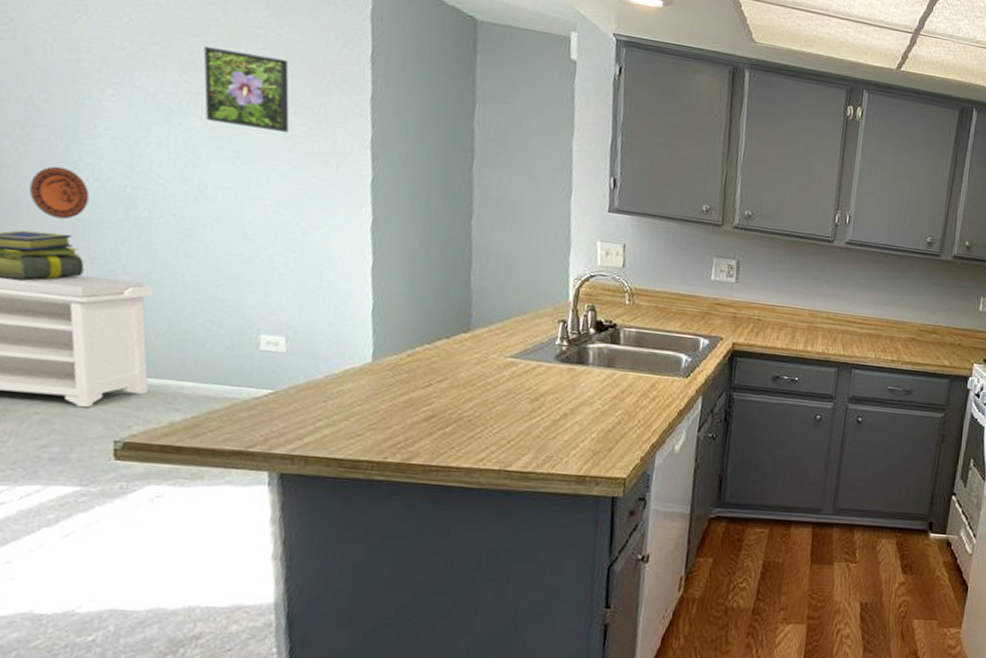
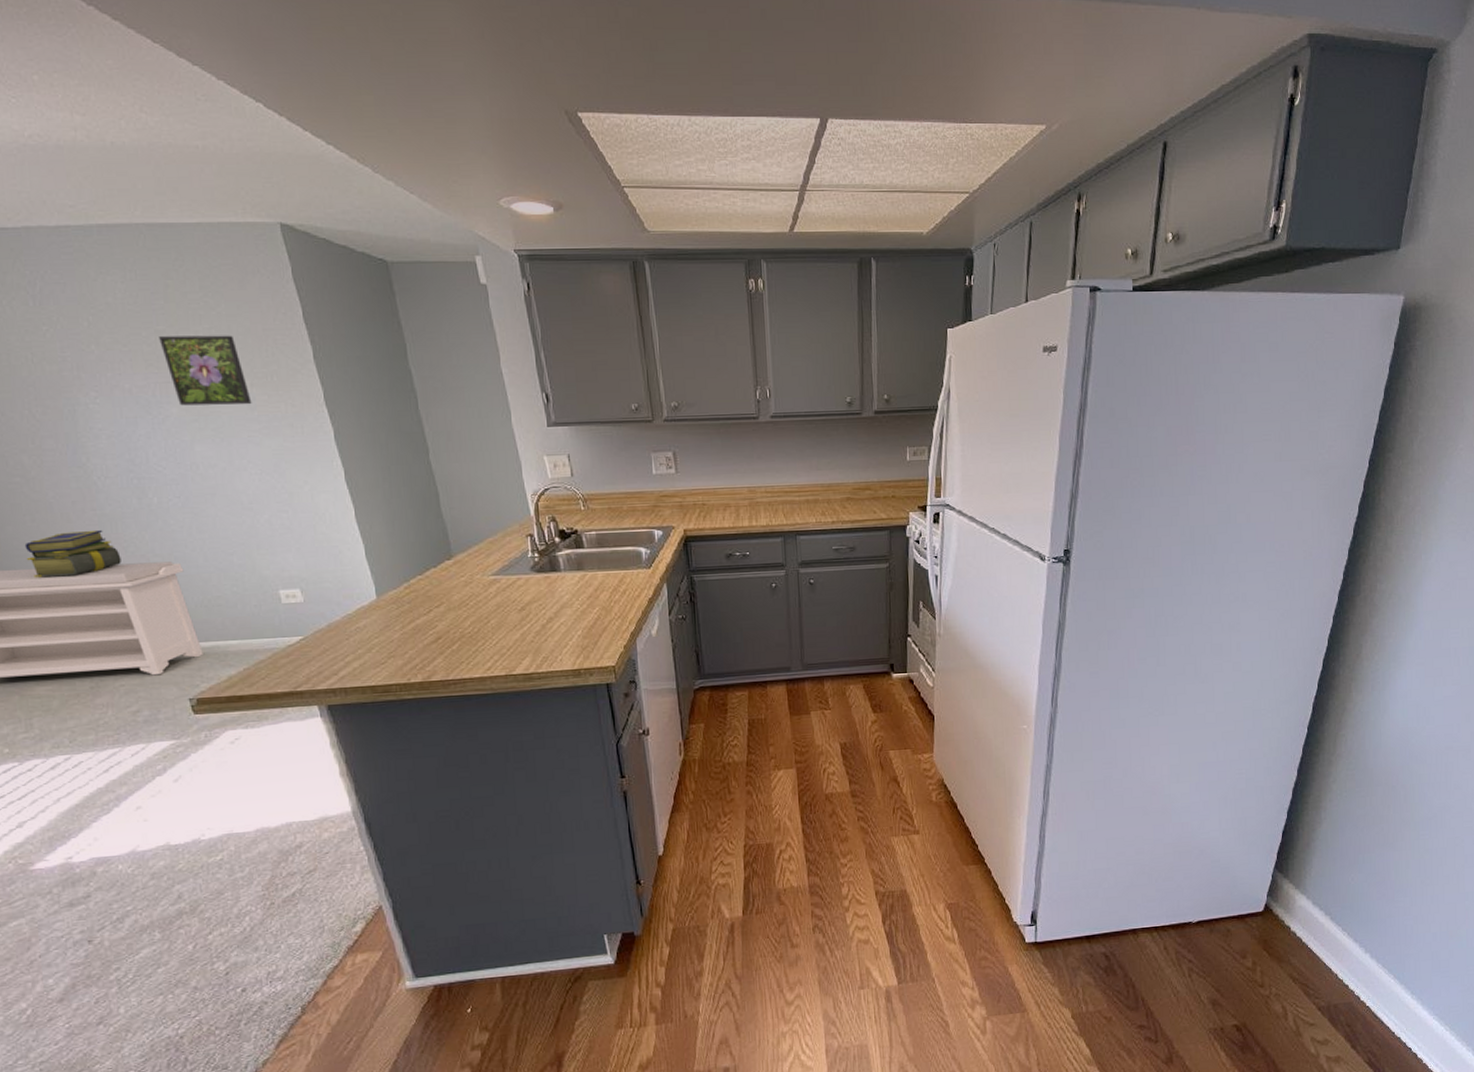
decorative plate: present [29,166,90,220] -> none [55,471,107,517]

